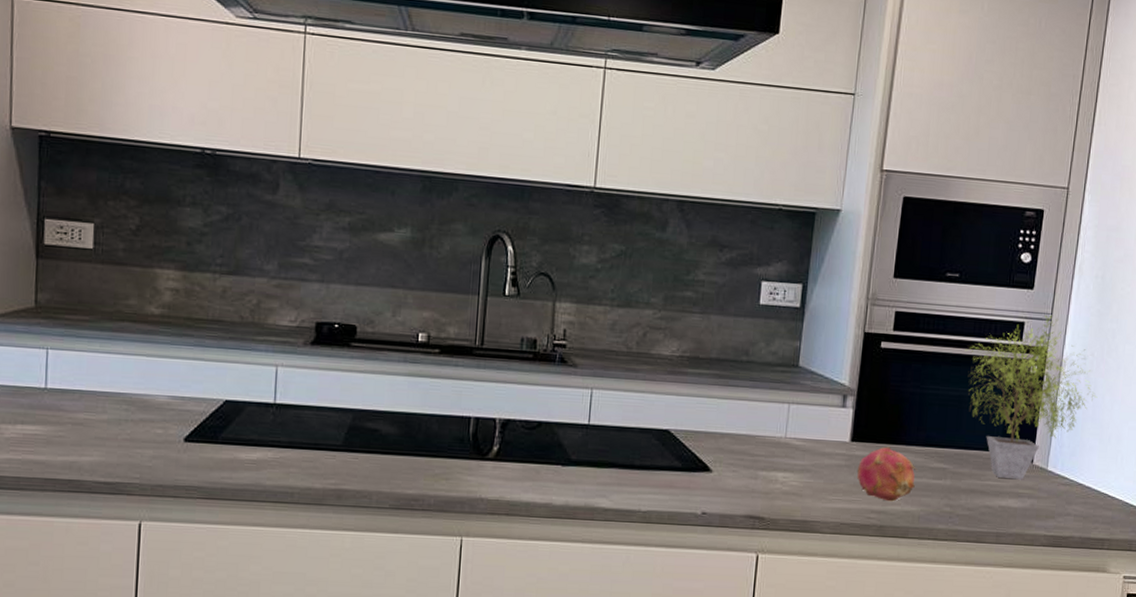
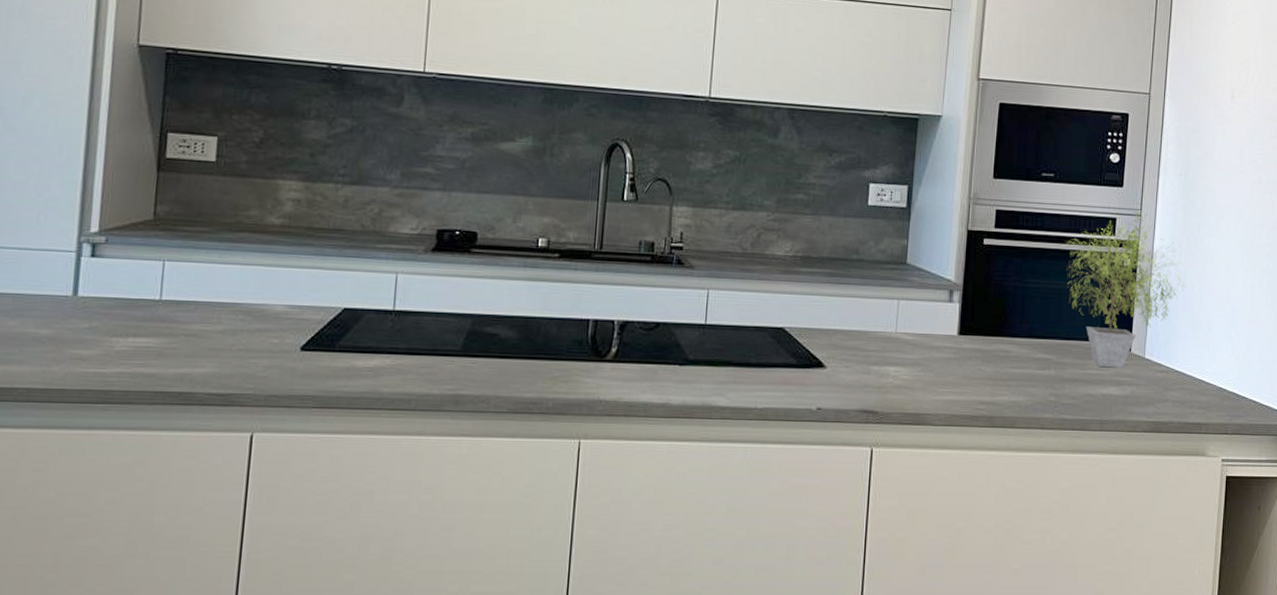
fruit: present [856,446,917,502] -> none [965,339,1023,393]

